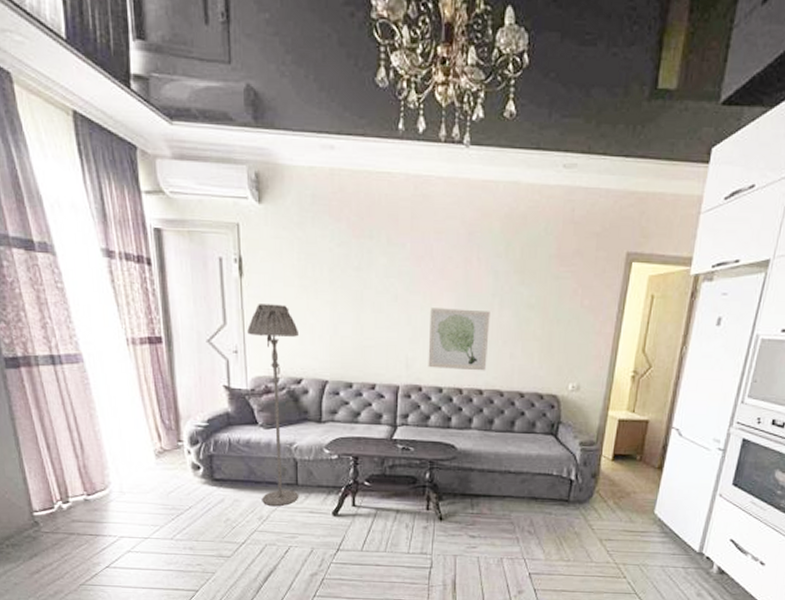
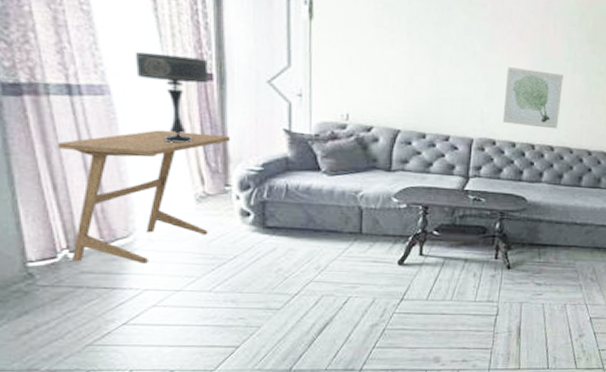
side table: none [47,392,180,514] -> present [57,129,231,264]
table lamp: none [99,322,159,404] -> present [134,52,209,144]
floor lamp: present [247,304,298,507] -> none [315,48,371,256]

